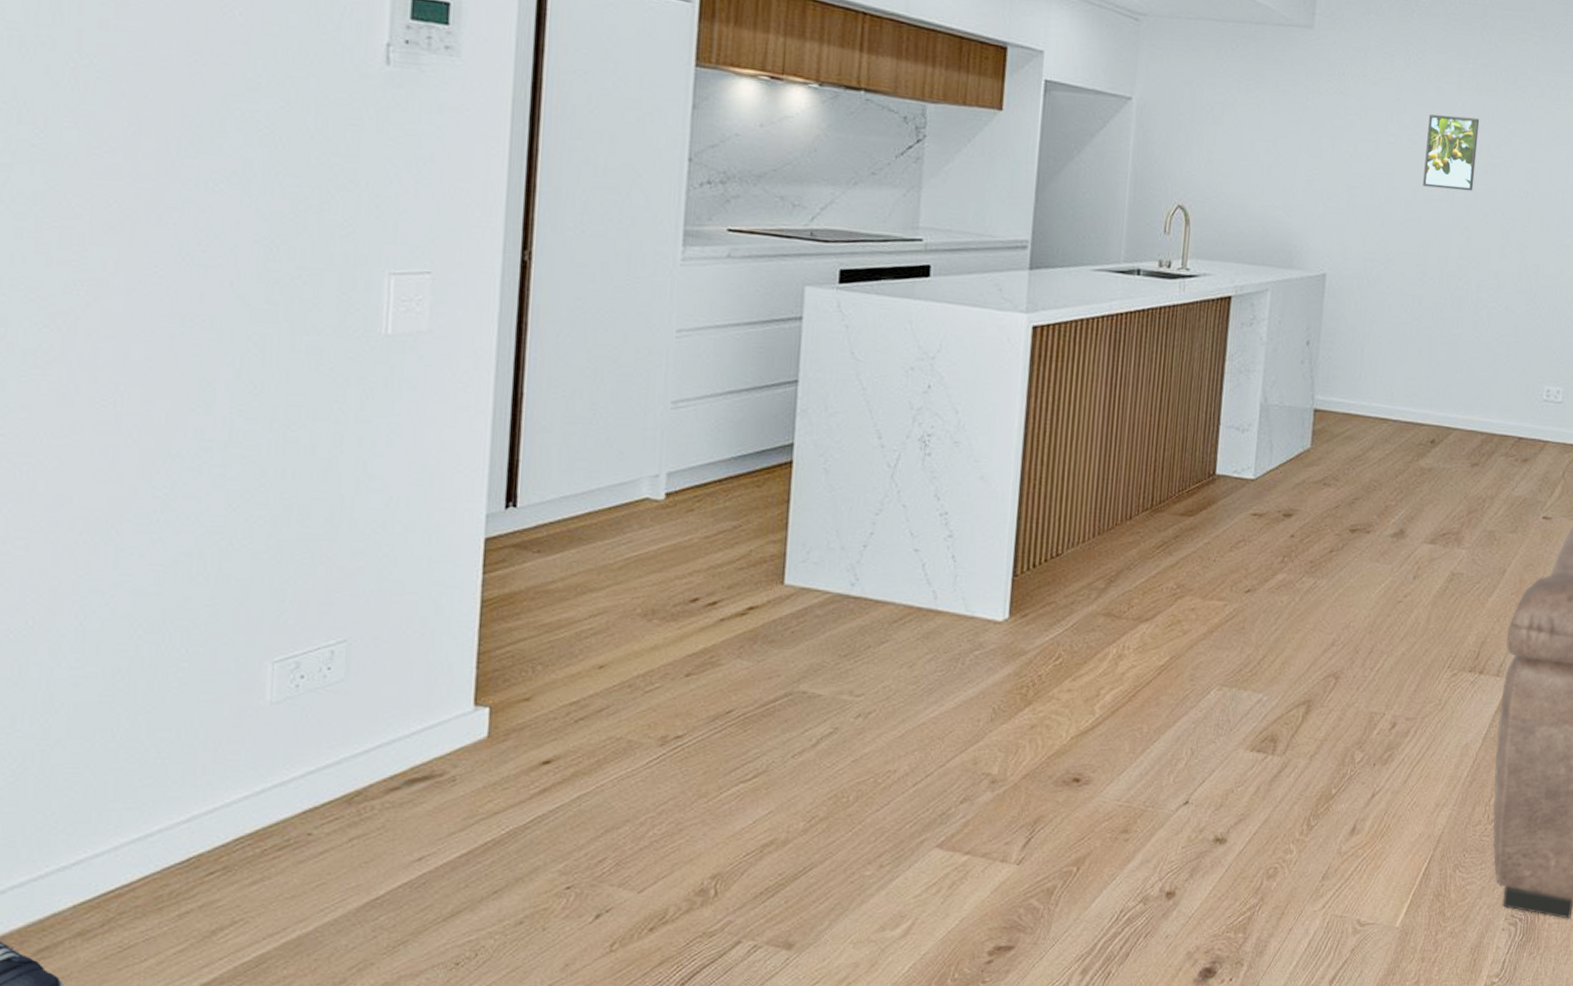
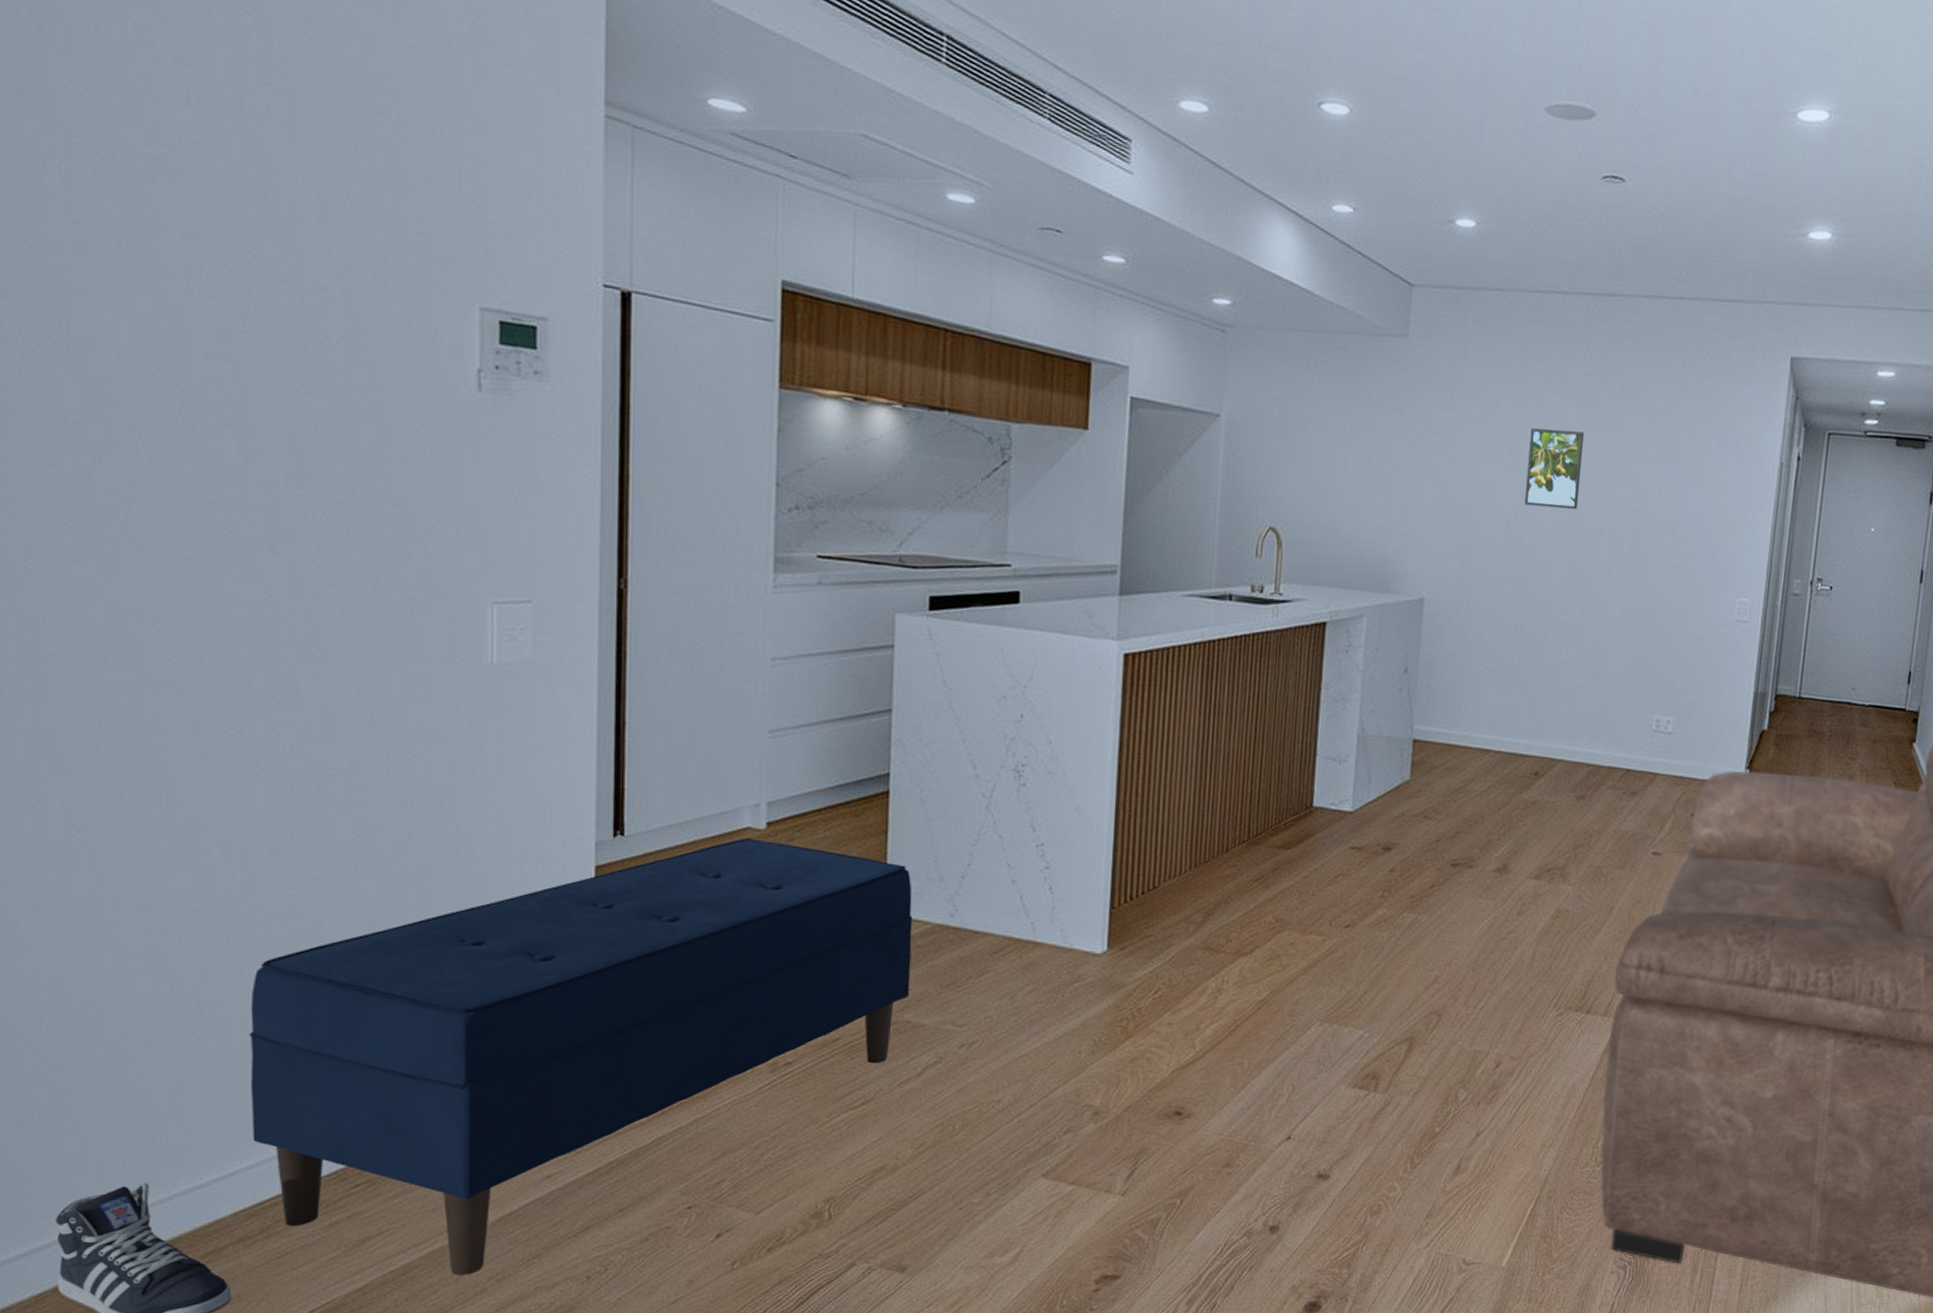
bench: none [99,509,813,965] -> present [249,838,913,1275]

